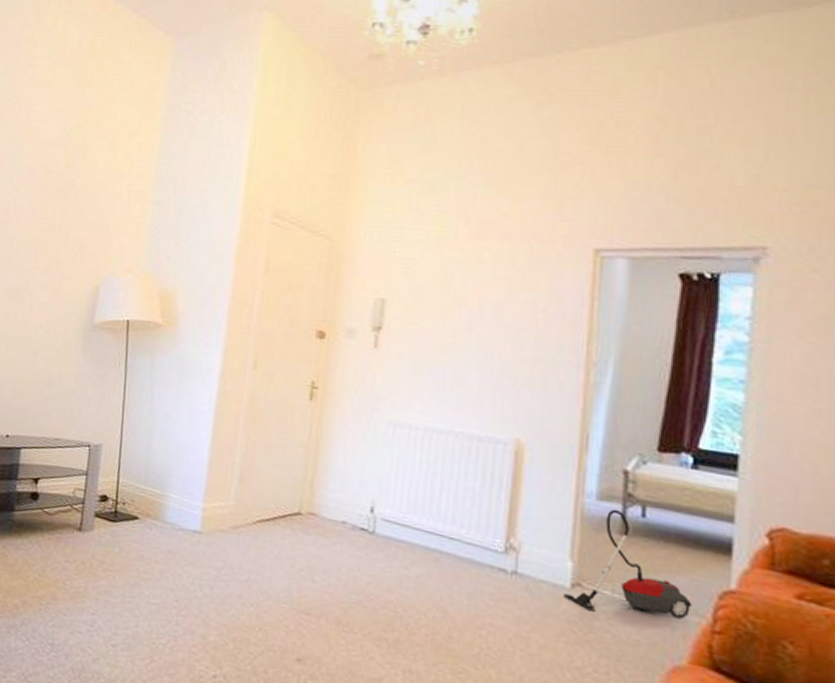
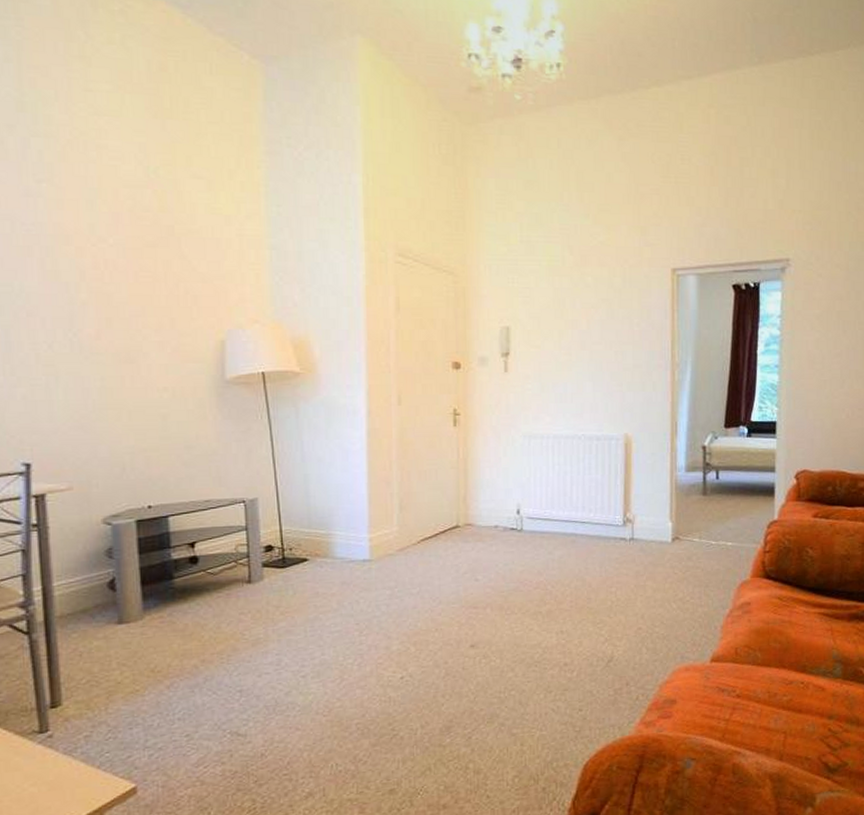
vacuum cleaner: present [563,509,692,619] -> none [667,476,751,556]

